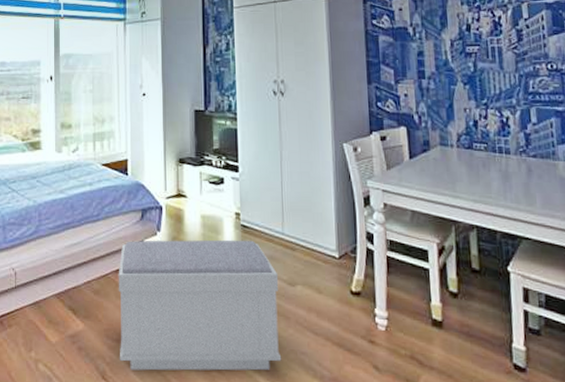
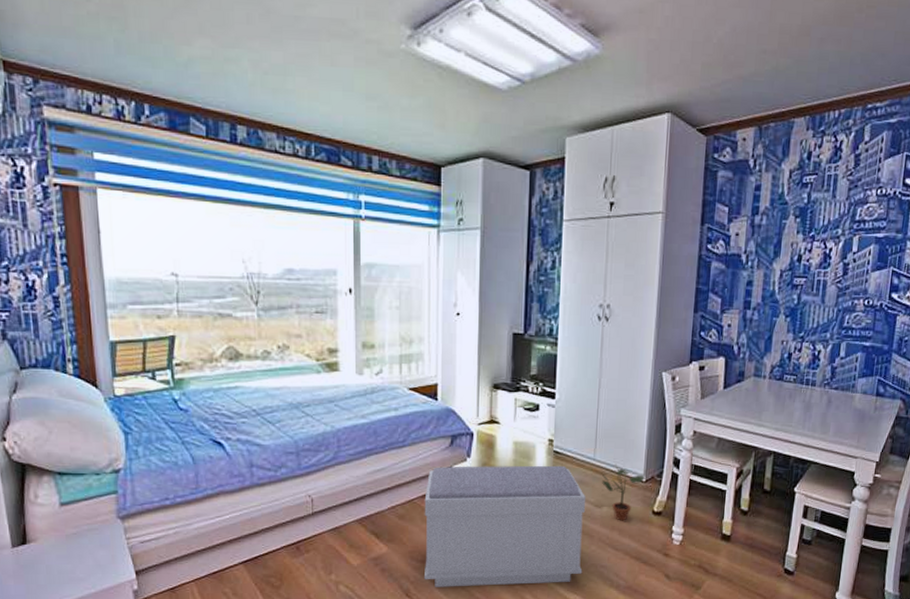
potted plant: none [293,238,338,302] -> present [602,463,645,521]

